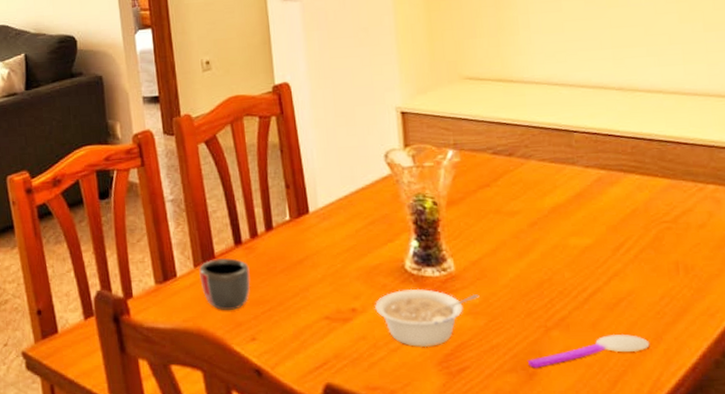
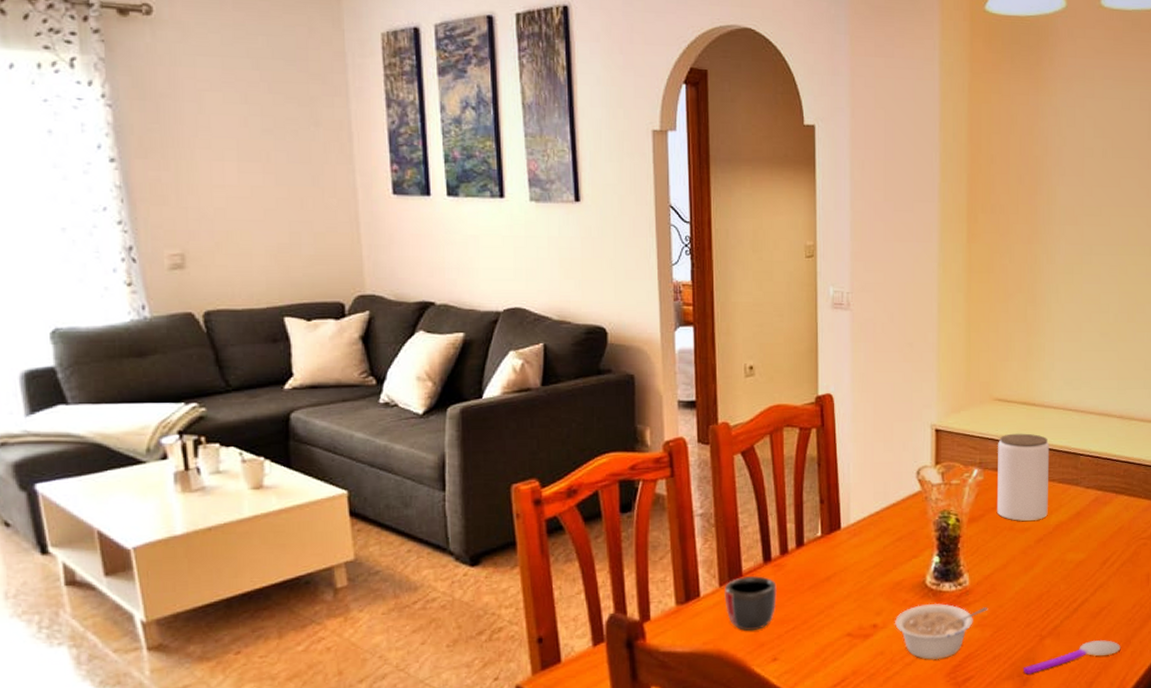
jar: none [473,111,541,204] -> present [997,433,1050,521]

